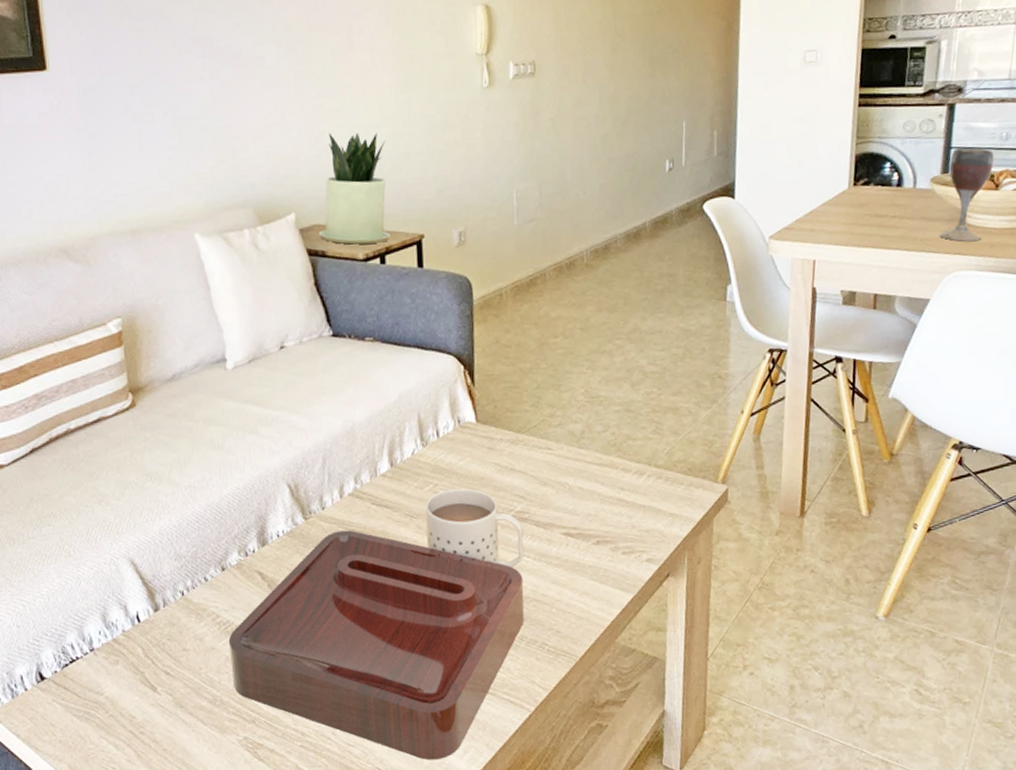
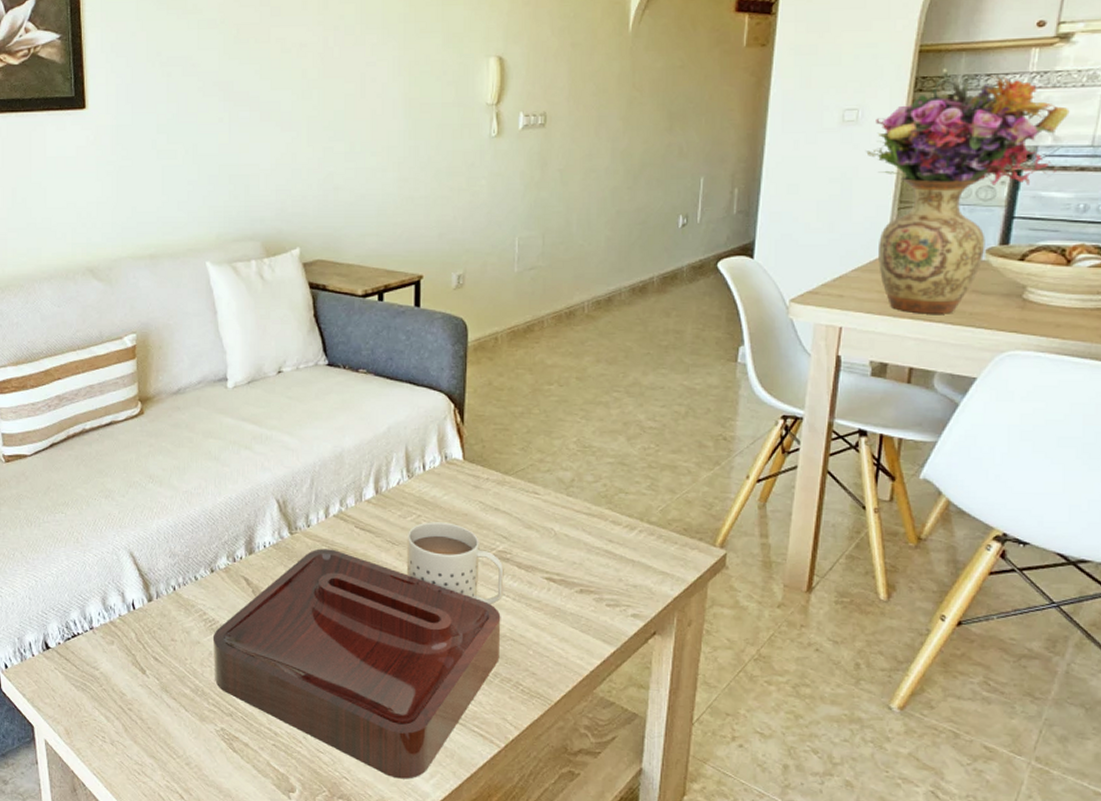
planter: present [318,133,390,245] -> none [320,174,391,281]
flower arrangement: none [826,9,990,243] -> present [866,68,1070,314]
cup: present [940,147,994,242] -> none [994,218,1067,320]

